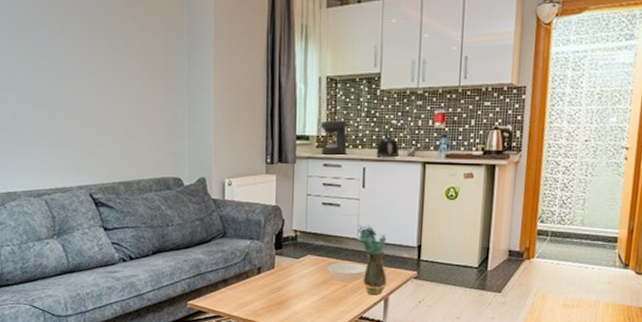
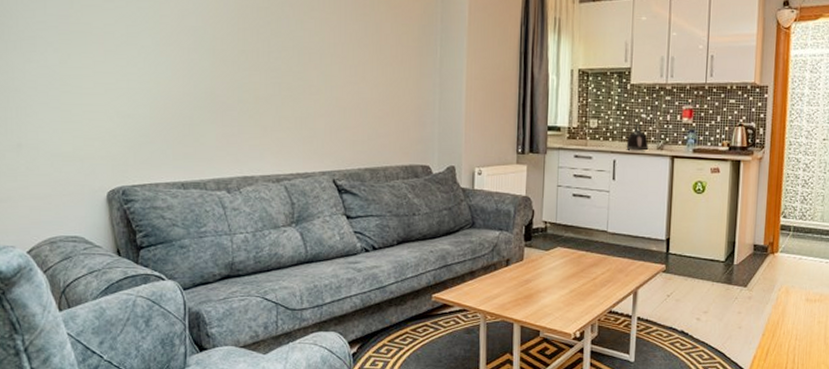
coffee maker: present [321,120,347,156] -> none [572,112,598,148]
bowl: present [328,263,367,284] -> none [577,255,617,277]
vase: present [358,224,387,295] -> none [608,217,637,289]

